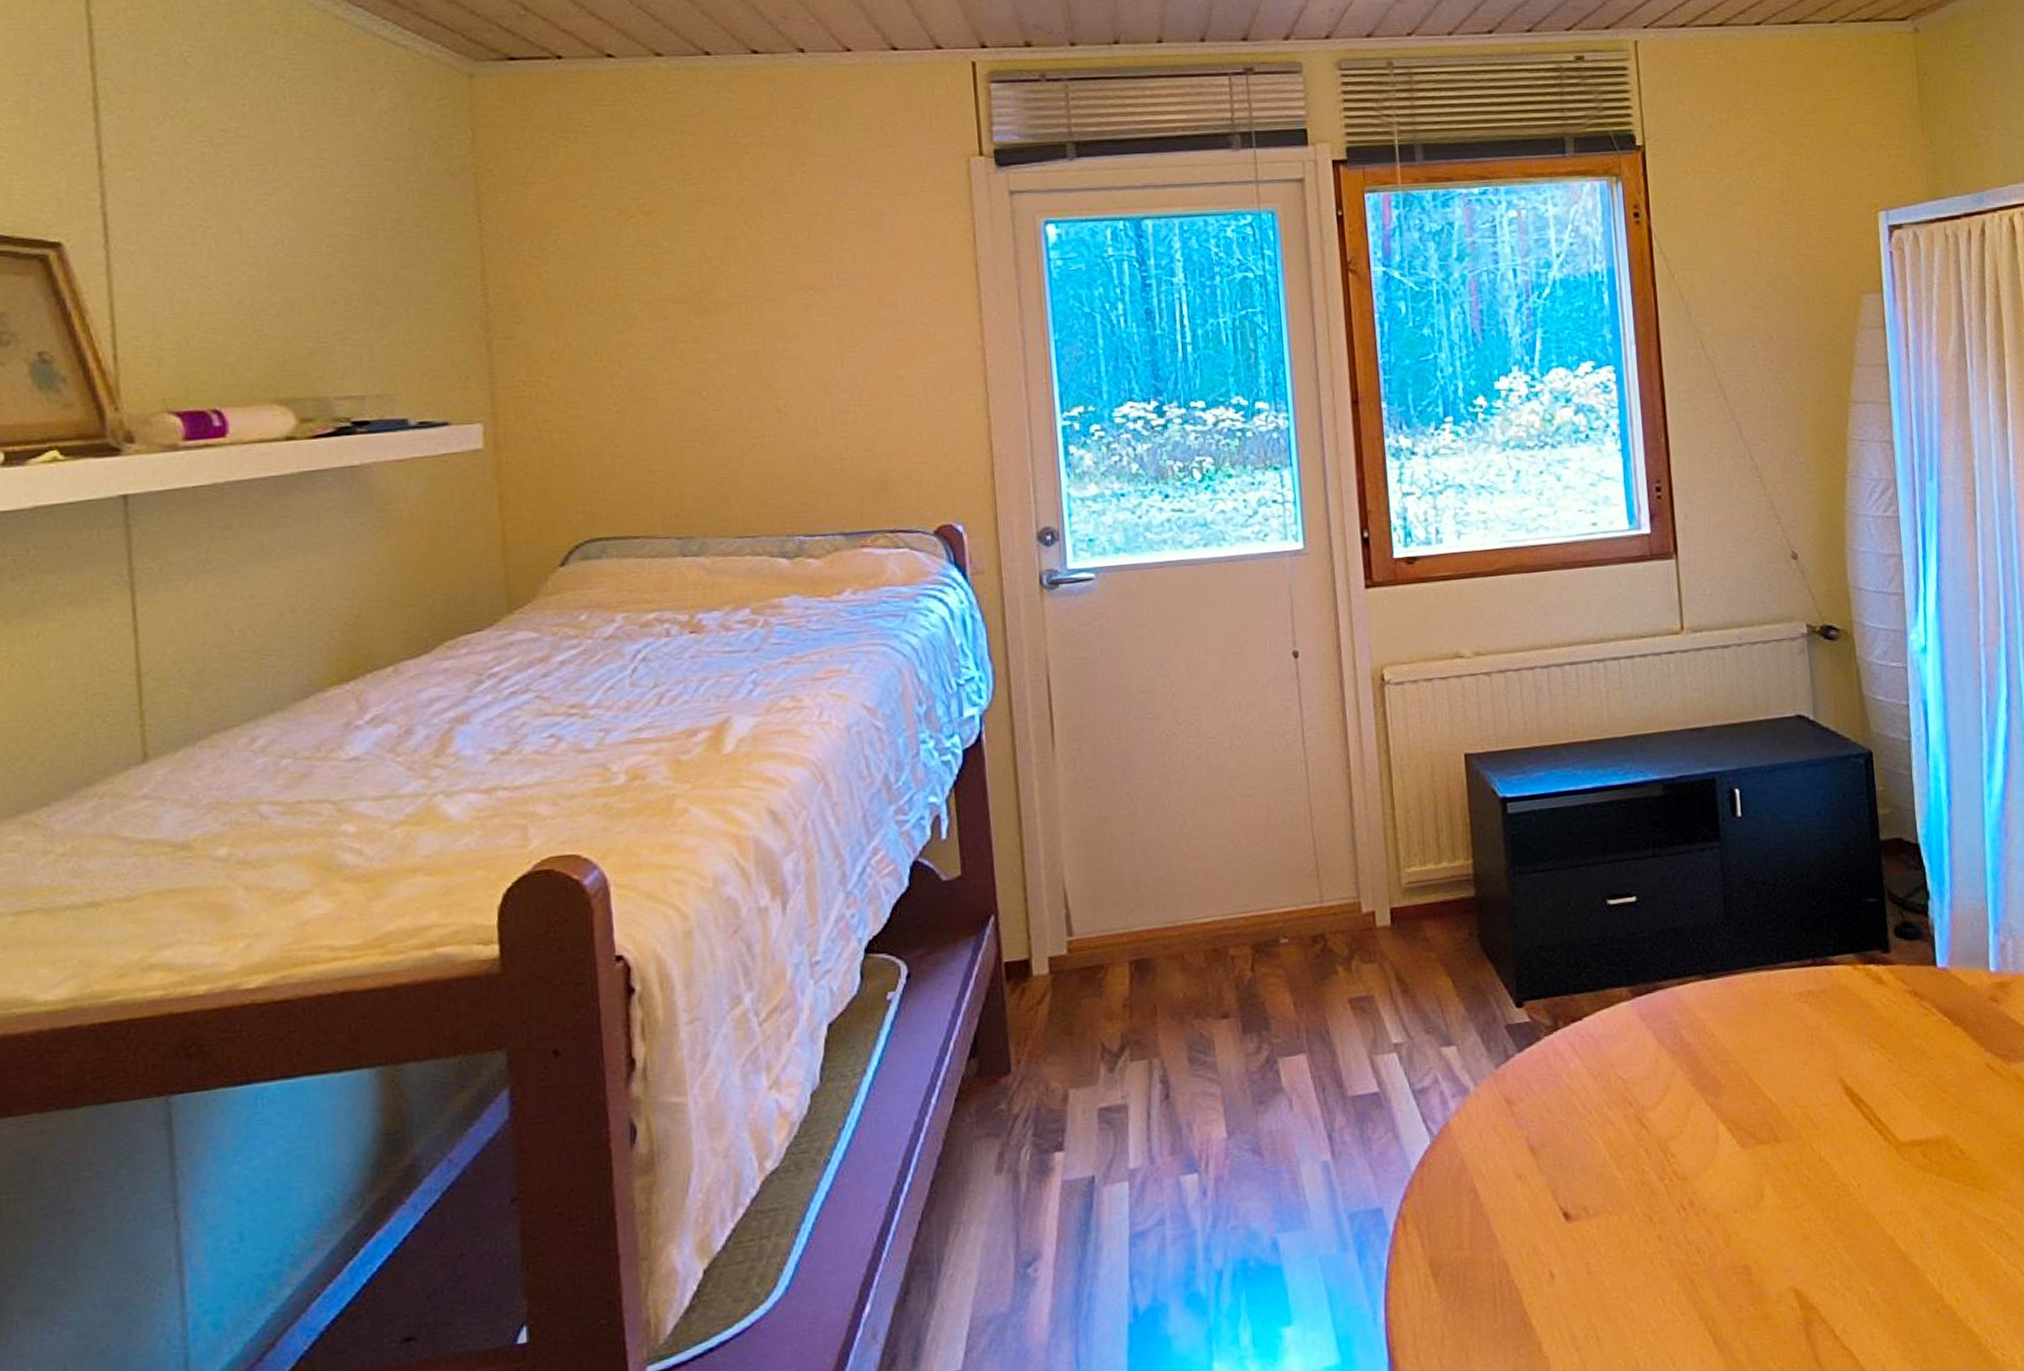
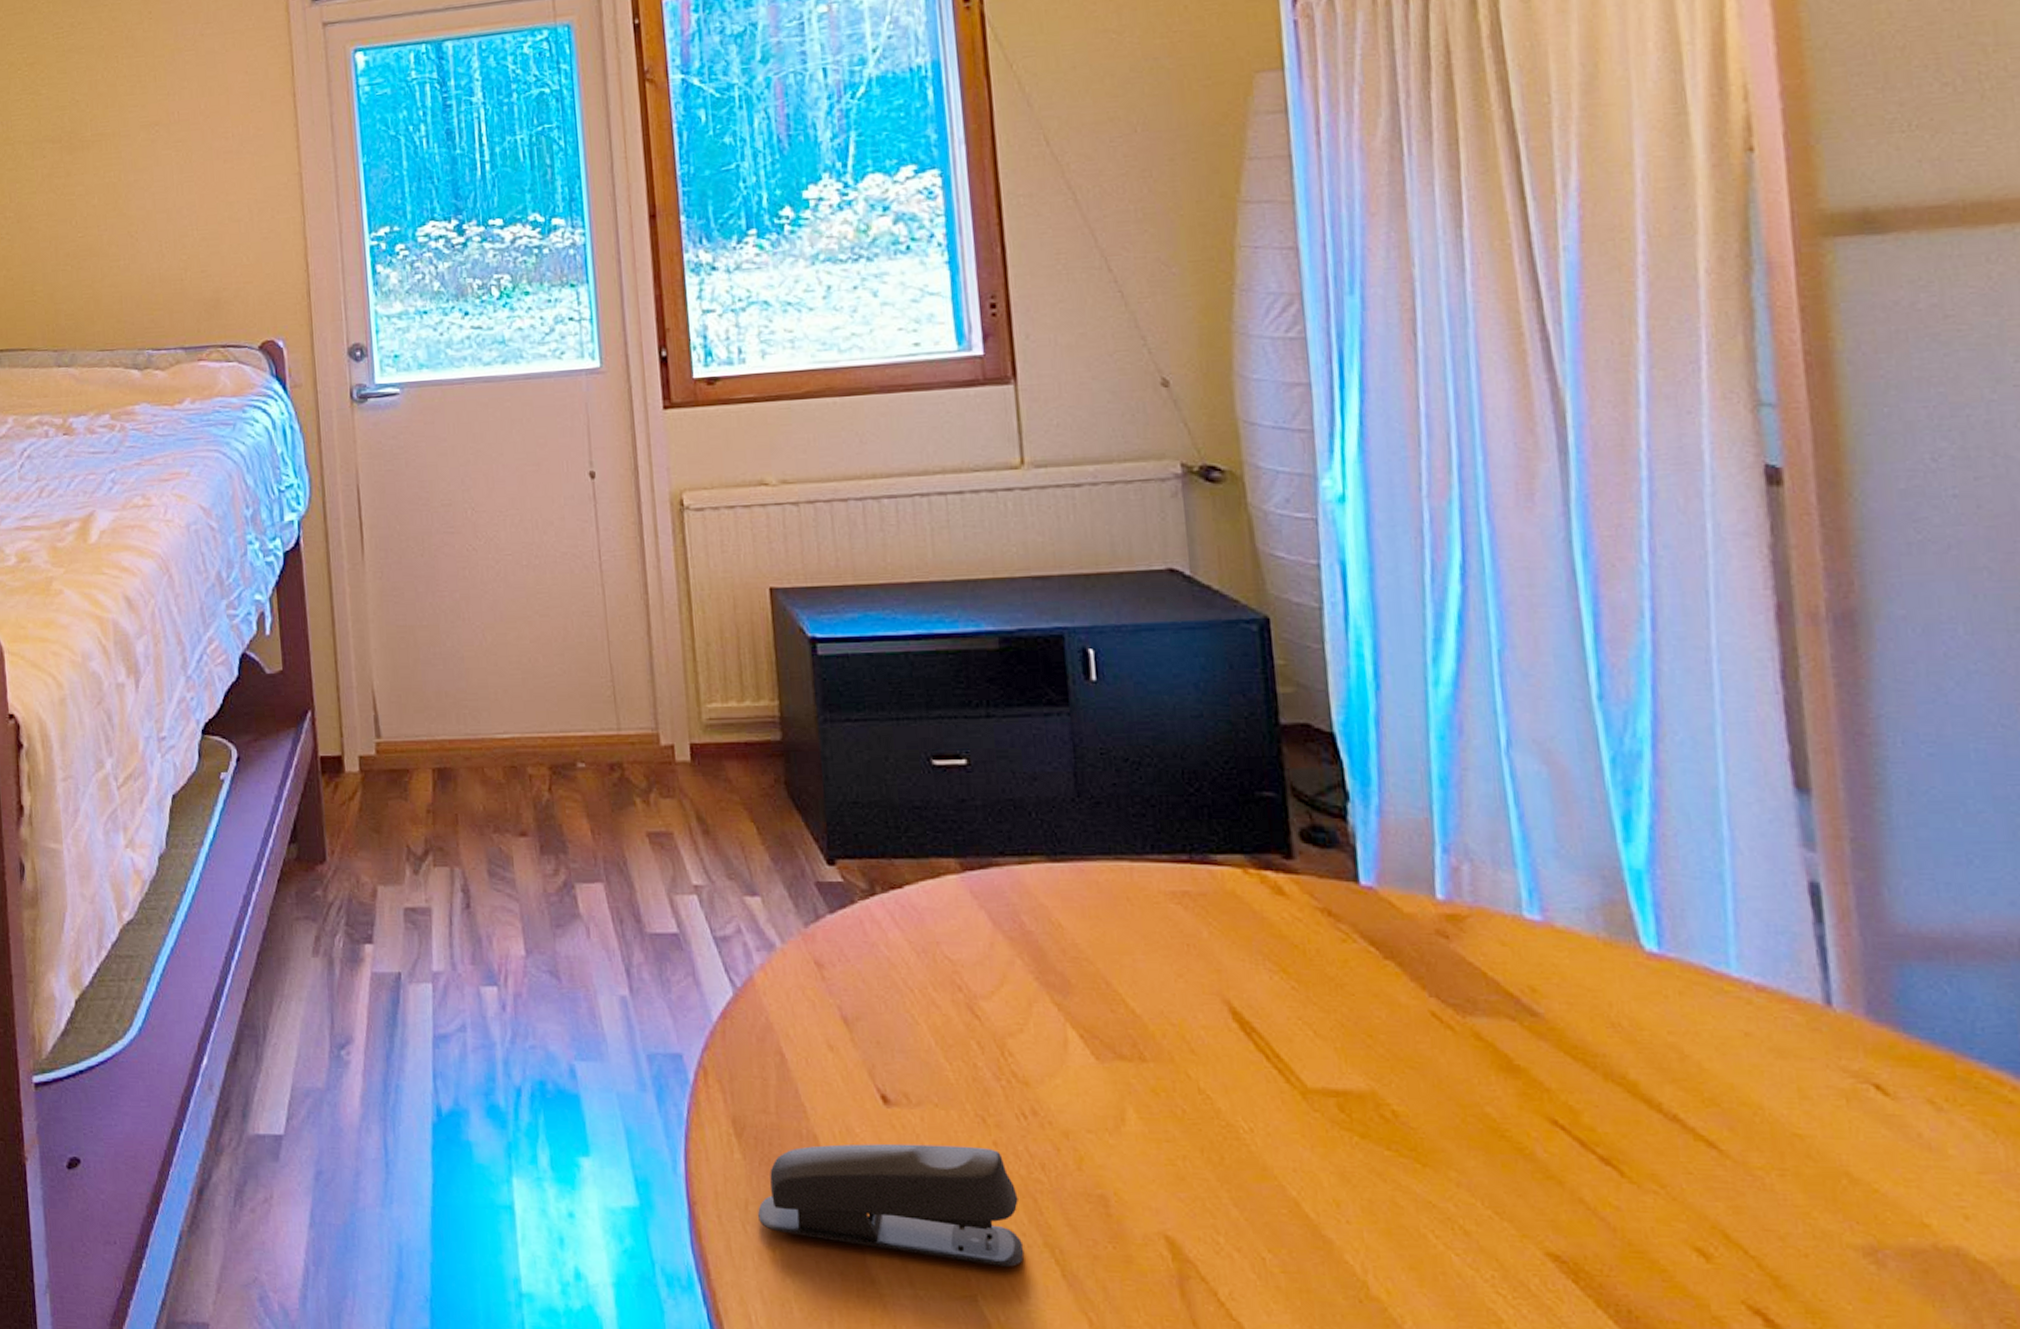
stapler: none [1453,1242,1684,1360] -> present [758,1143,1025,1267]

